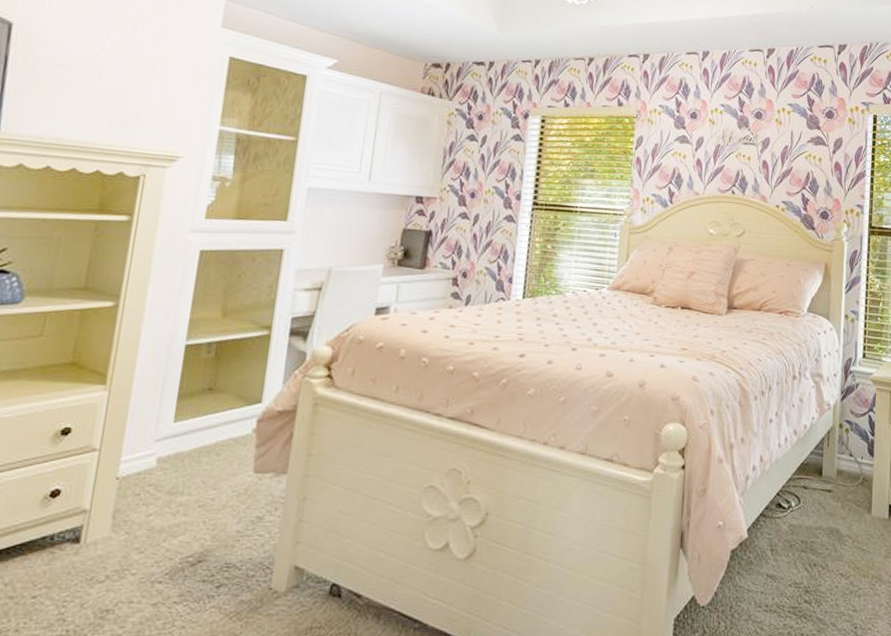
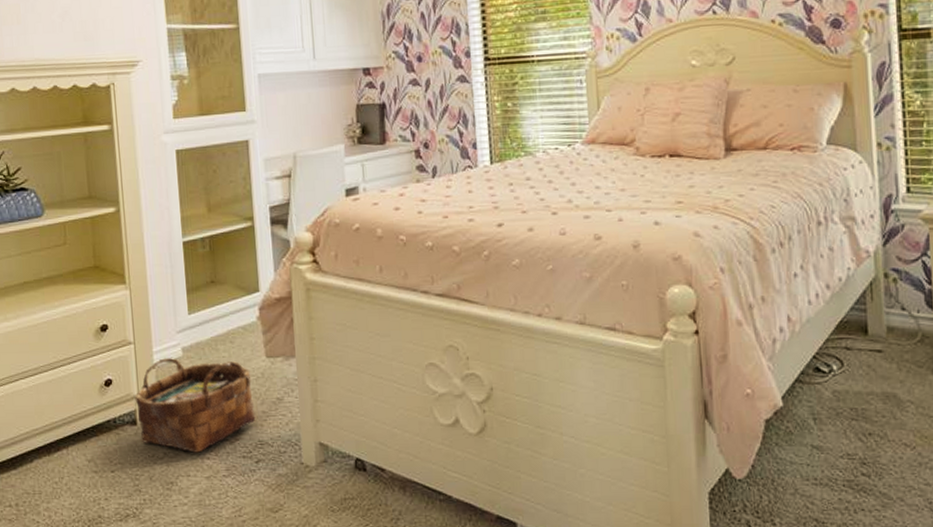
woven basket: none [81,468,233,576] -> present [135,358,256,453]

